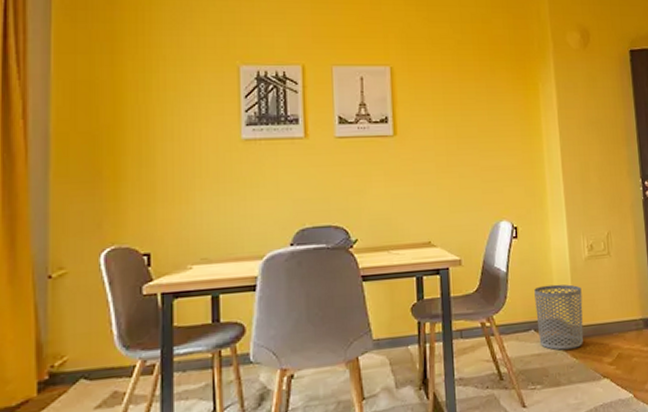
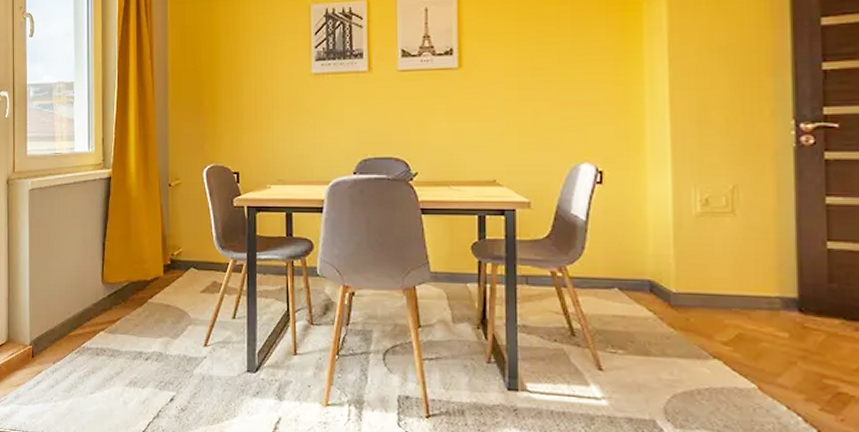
waste bin: present [534,284,584,350] -> none [621,240,689,318]

